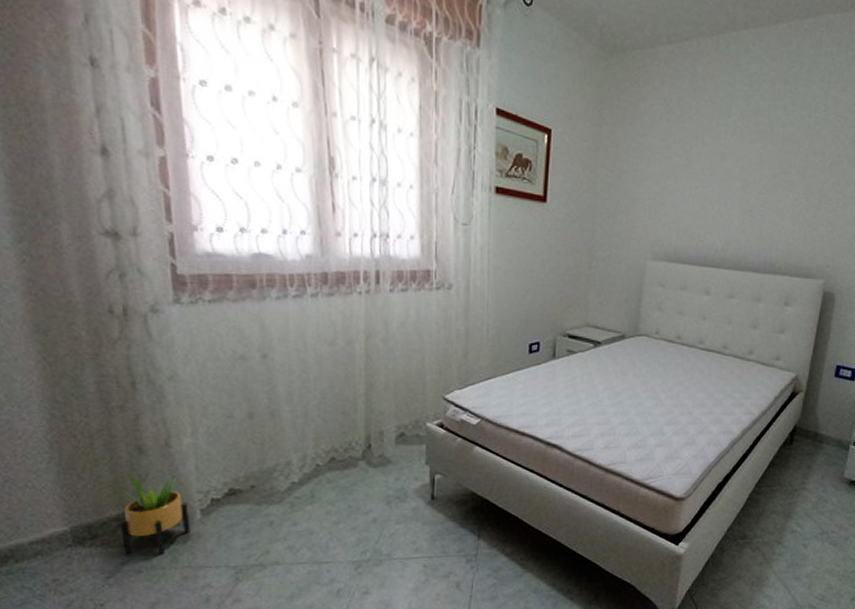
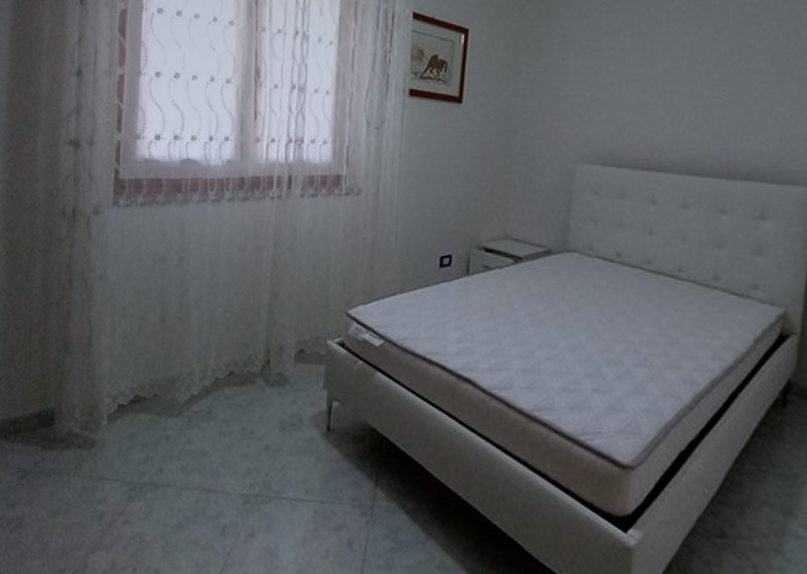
potted plant: present [121,471,191,555] -> none [38,367,98,458]

